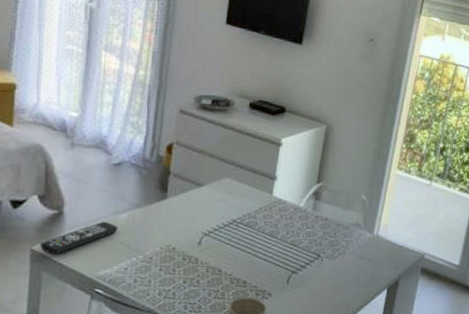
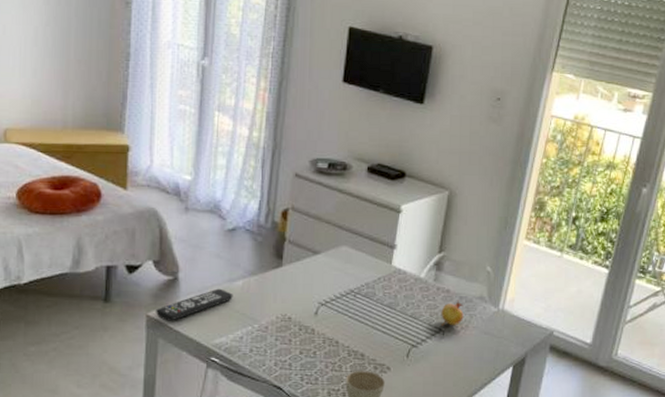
fruit: none [319,227,341,252] -> present [441,300,464,326]

